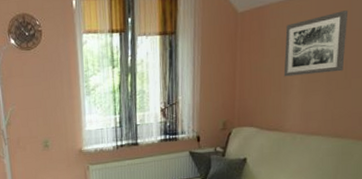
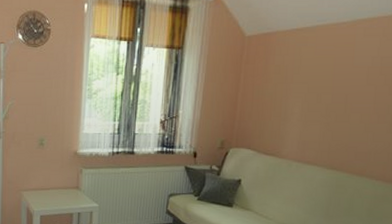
wall art: present [283,10,349,77] -> none [285,46,352,105]

